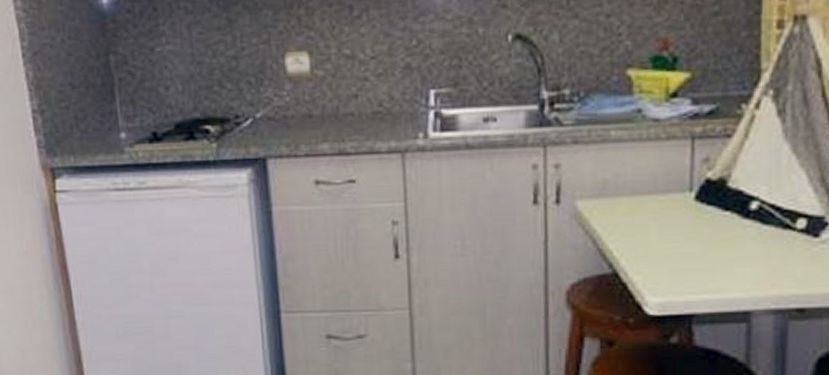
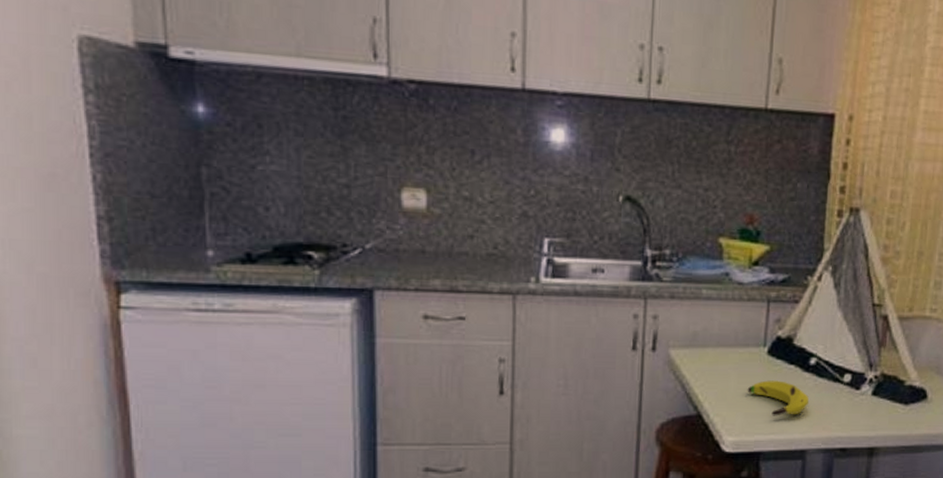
banana: none [672,230,751,272] -> present [747,380,809,416]

